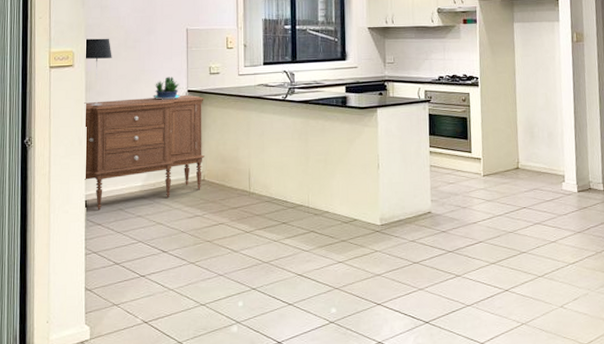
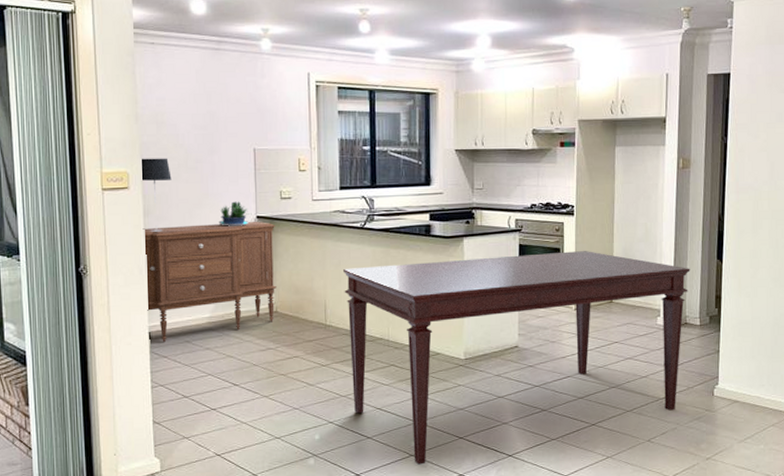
dining table: none [266,120,591,332] -> present [343,251,690,465]

